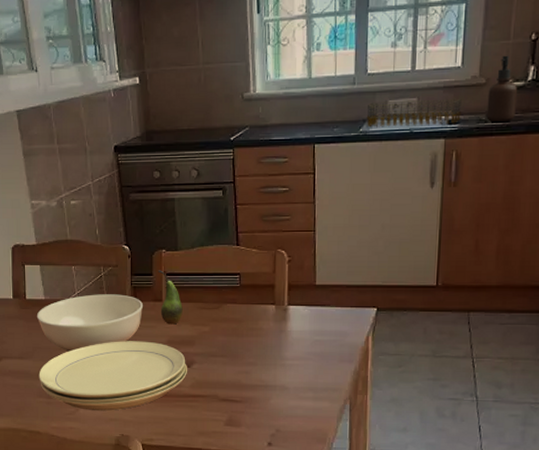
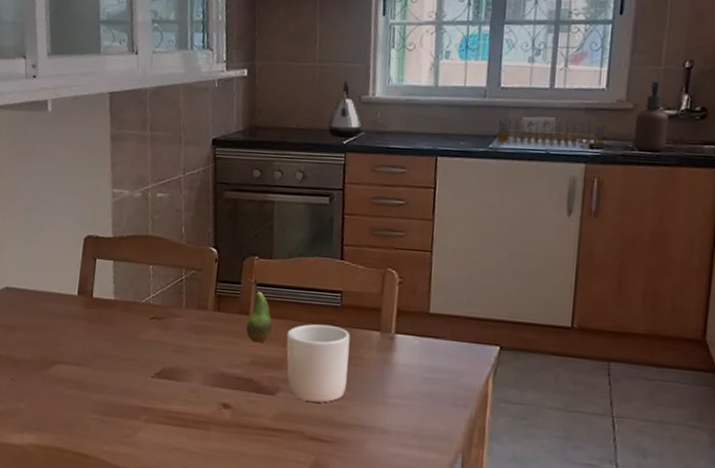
bowl: present [36,294,144,352] -> none [102,299,228,363]
plate: present [38,341,187,411] -> none [95,356,271,438]
mug: none [196,303,251,370] -> present [286,324,351,403]
kettle: none [216,80,247,134] -> present [328,81,363,138]

